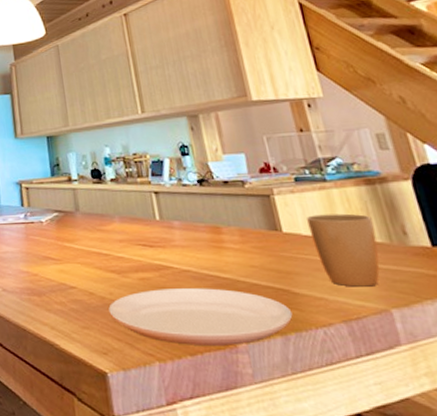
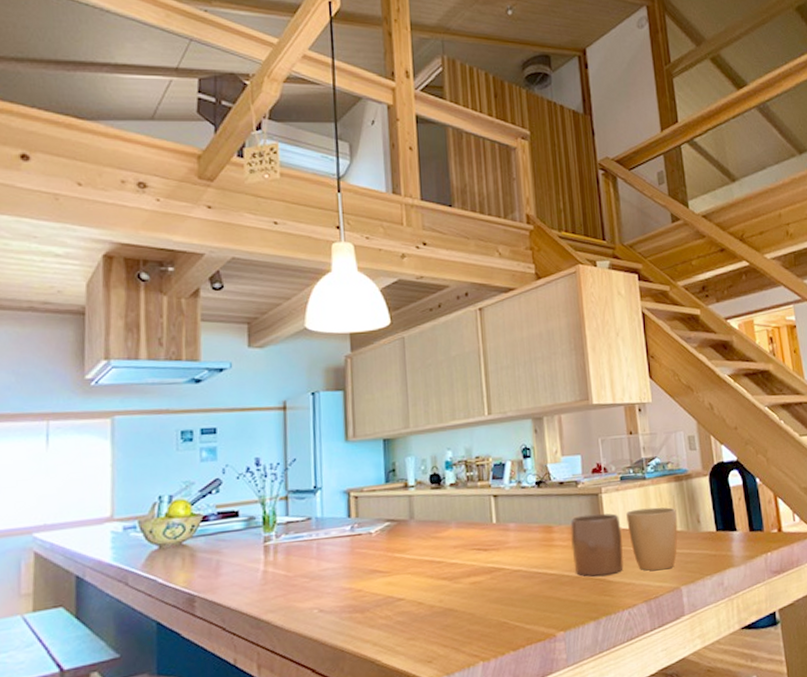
plate: present [108,288,293,345] -> none [437,584,606,642]
mug: none [240,216,311,285] -> present [569,513,624,576]

